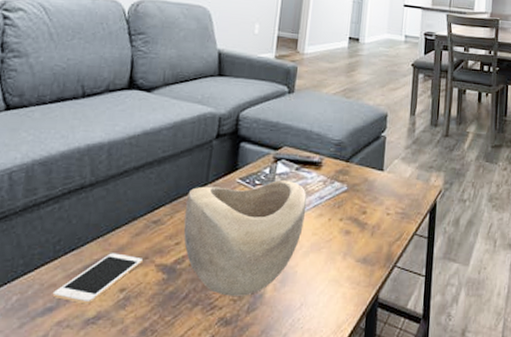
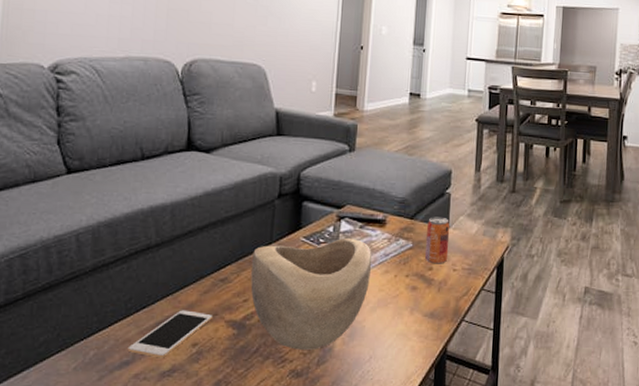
beverage can: none [359,159,385,208] -> present [425,216,450,264]

